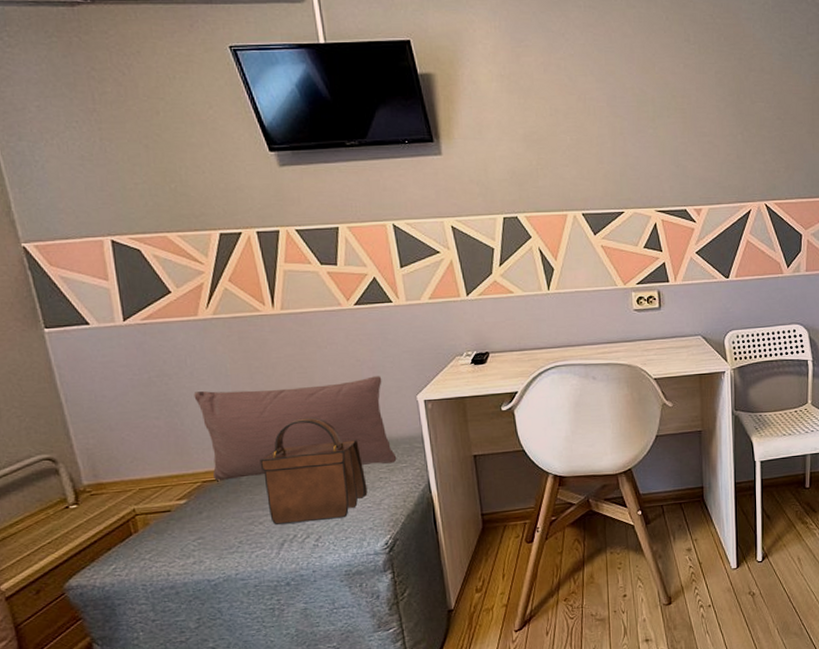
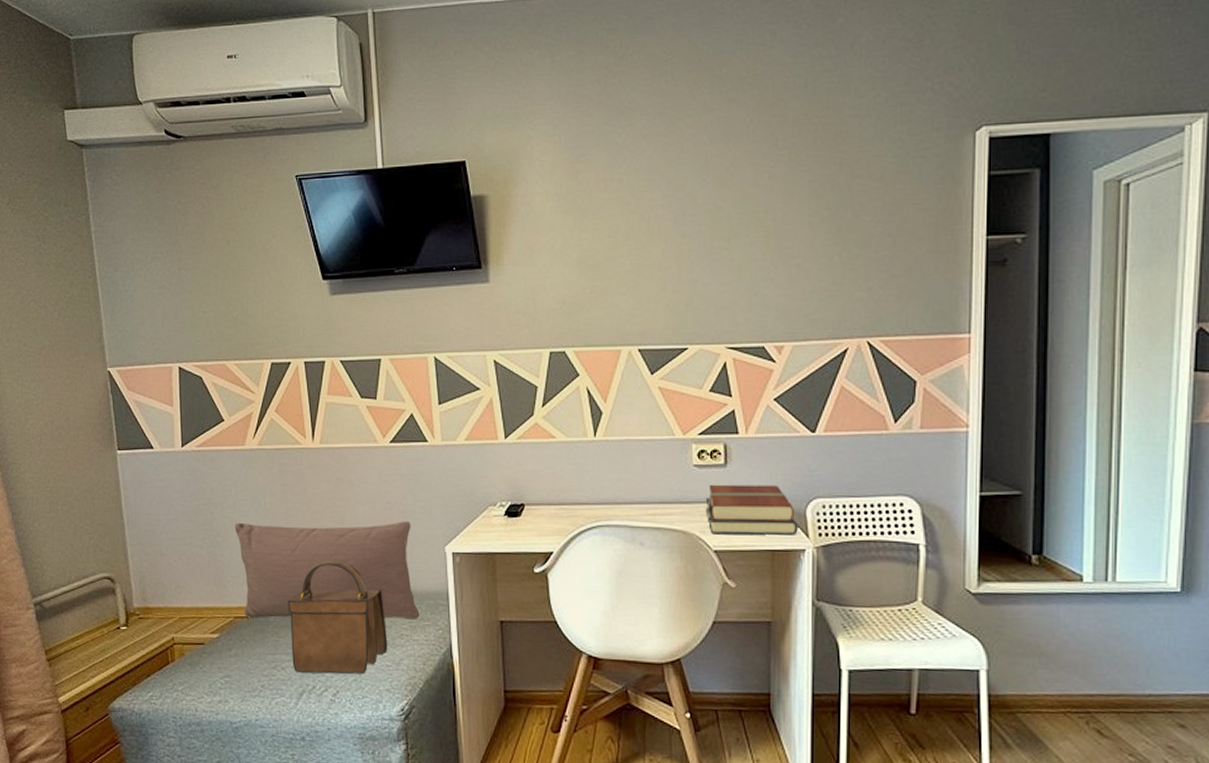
books: none [645,322,719,366] -> present [705,484,798,535]

